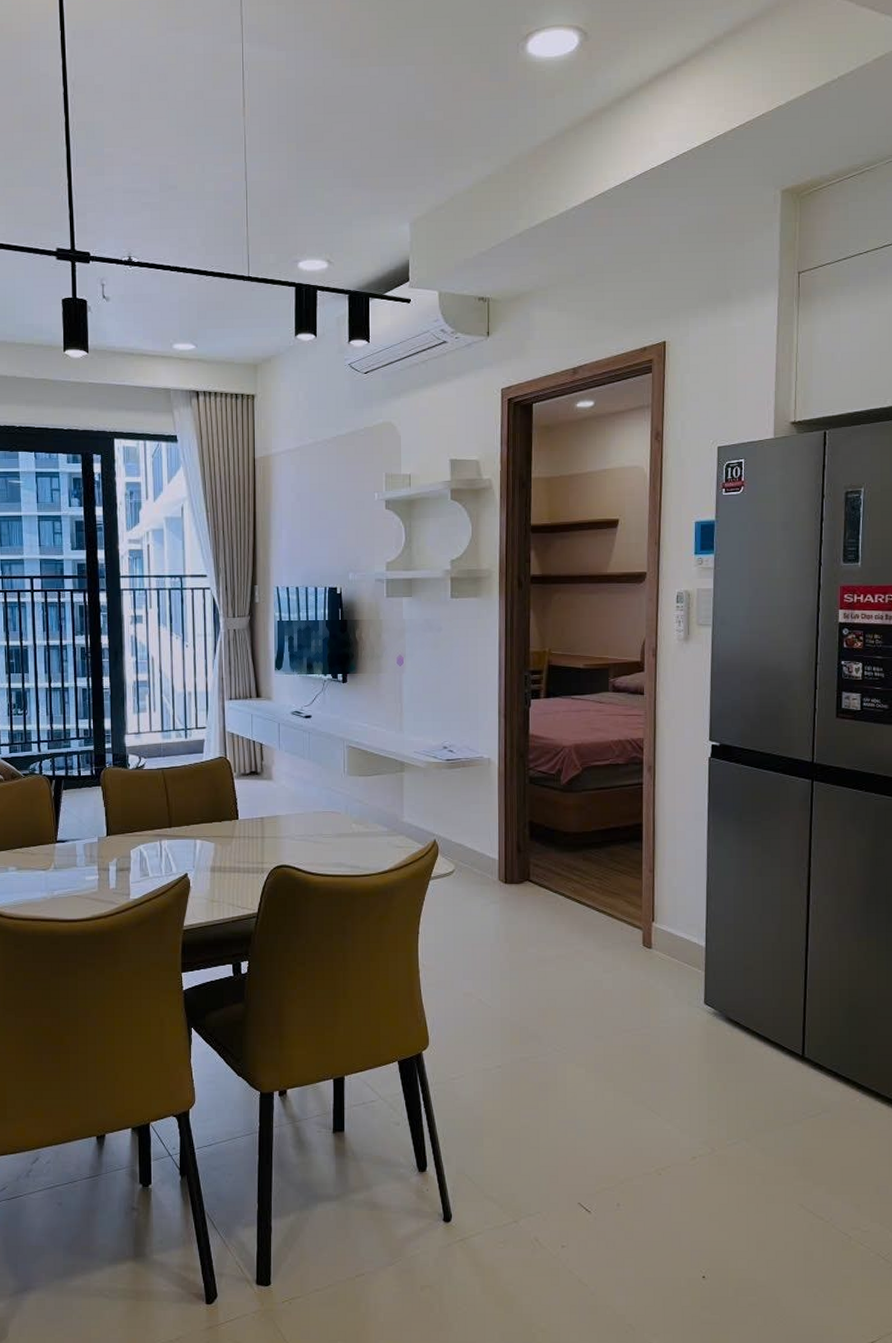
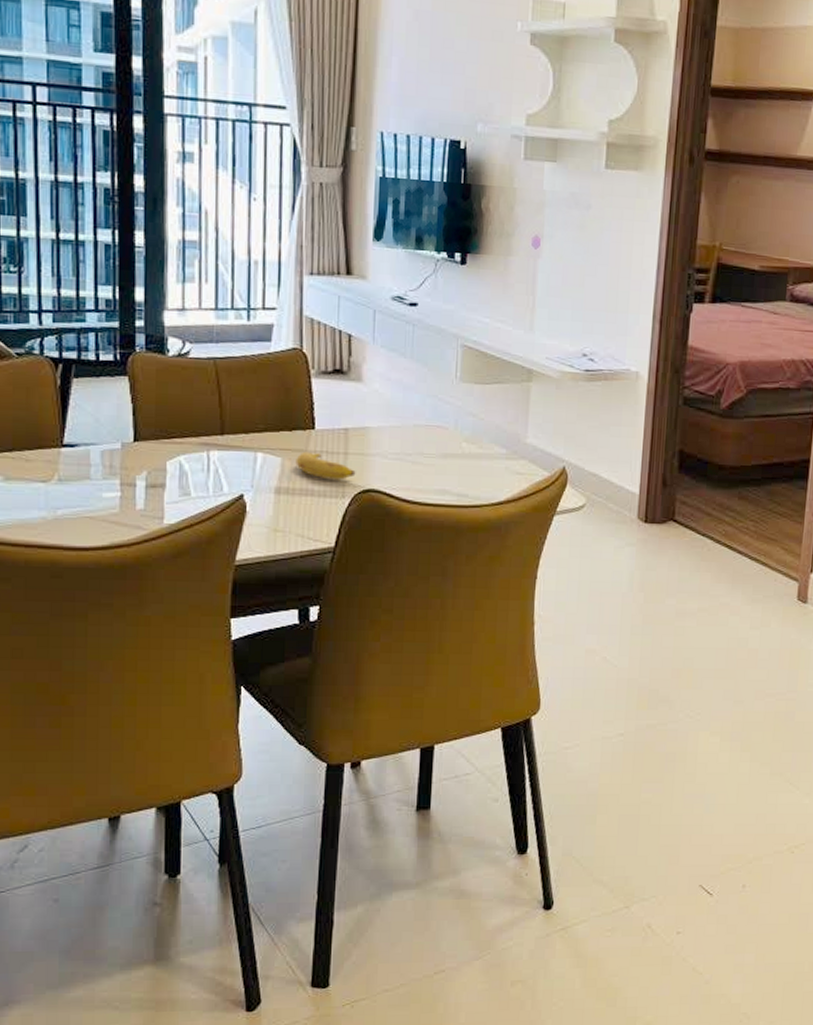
fruit: none [225,837,271,859] -> present [296,451,356,480]

